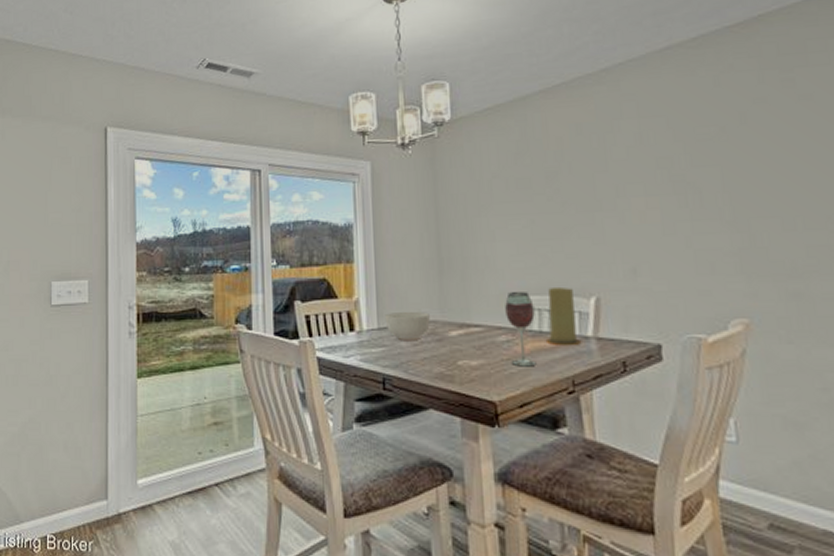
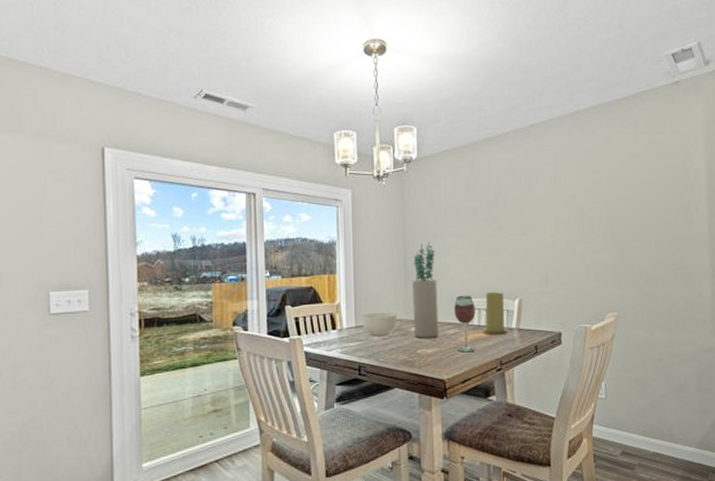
vase: none [448,221,486,346] -> present [412,241,439,338]

